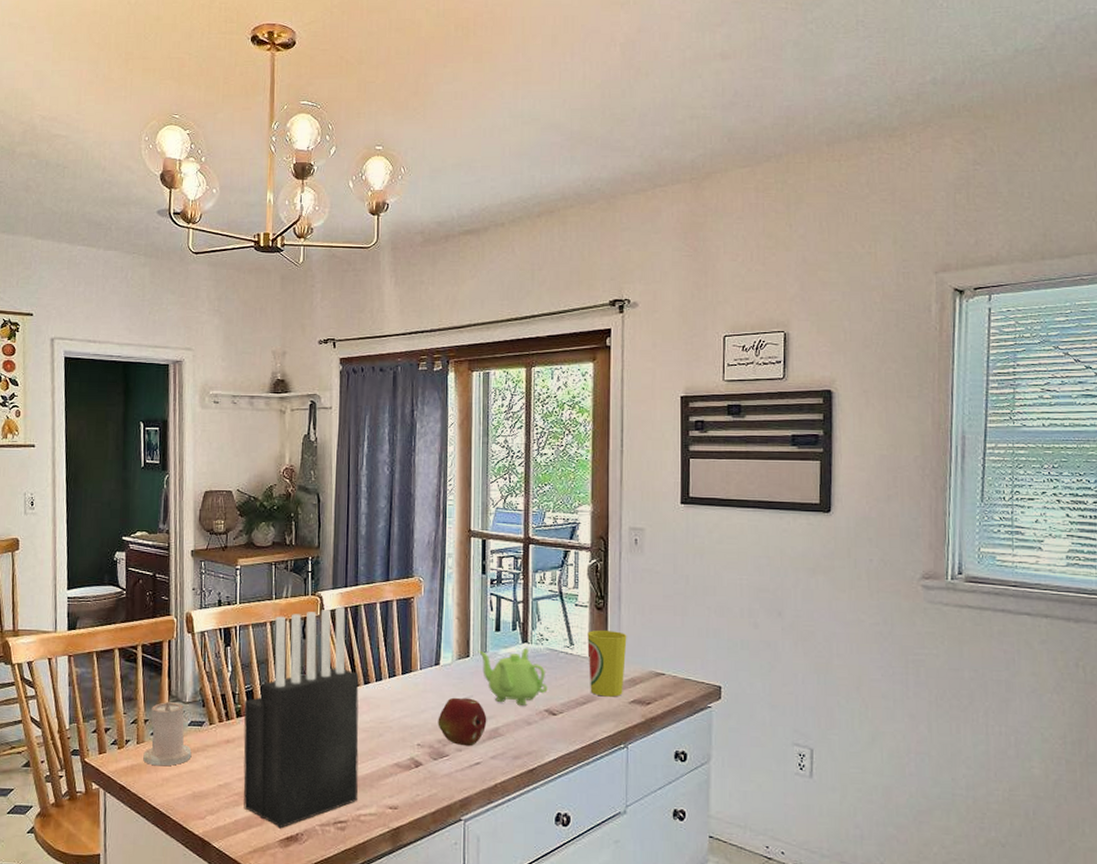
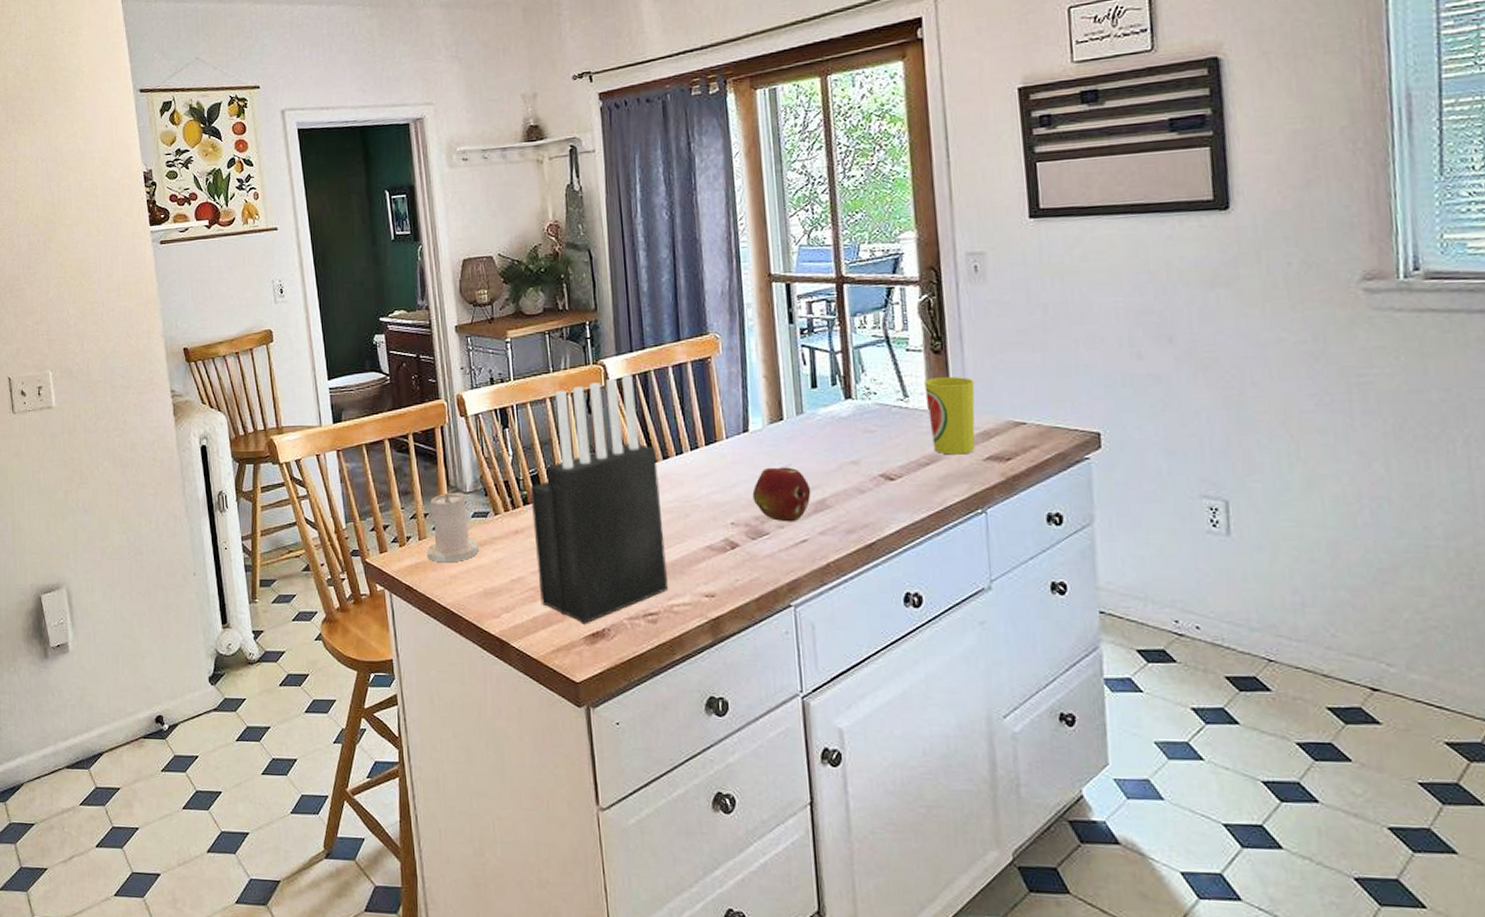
teapot: present [478,648,548,705] -> none [792,404,881,471]

